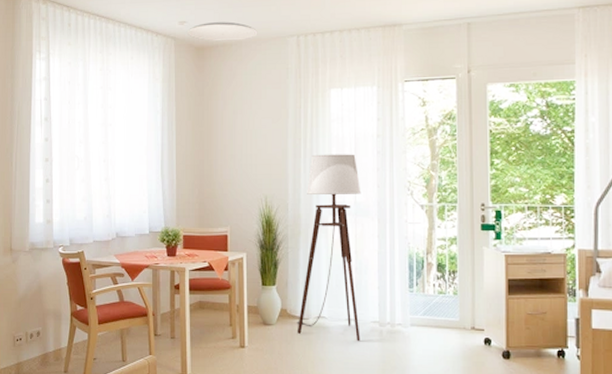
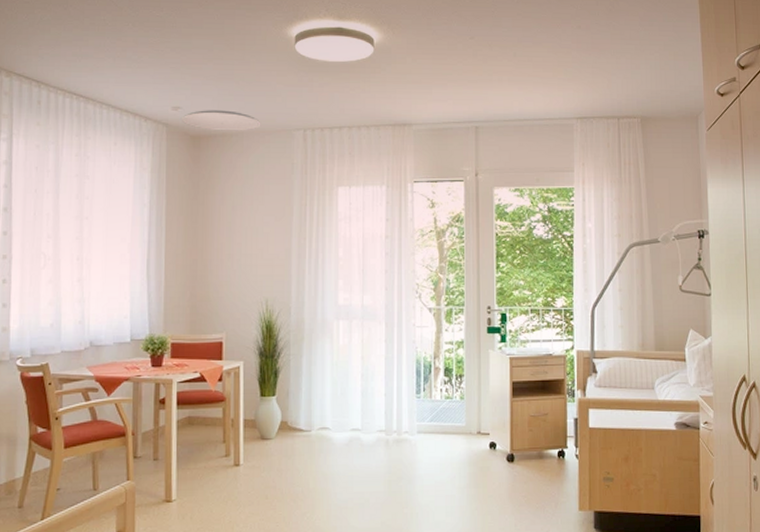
floor lamp: present [296,154,361,342] -> none [298,255,369,453]

